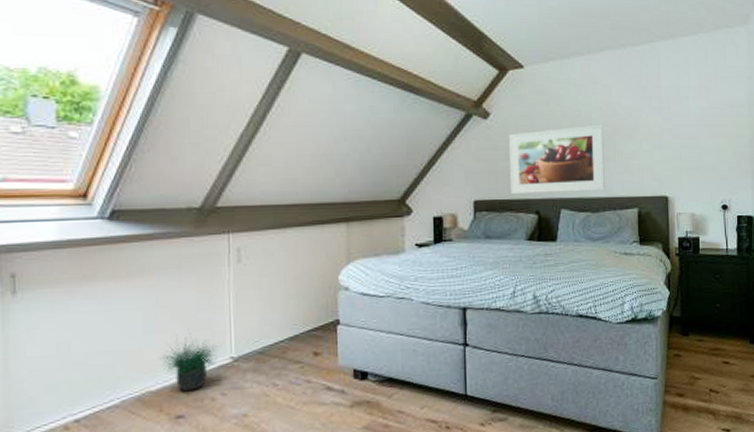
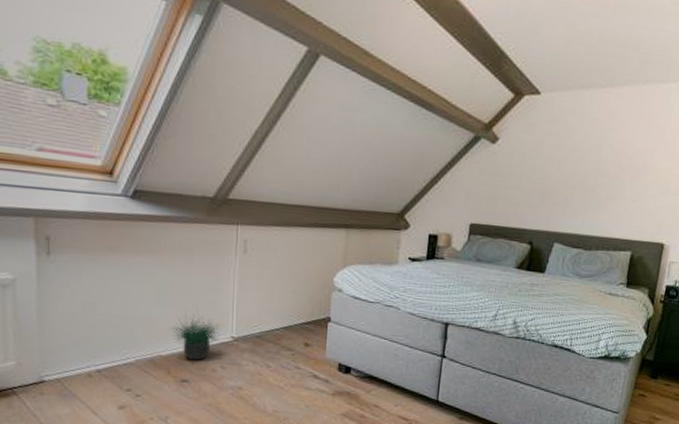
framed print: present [509,124,605,195] -> none [507,161,612,230]

